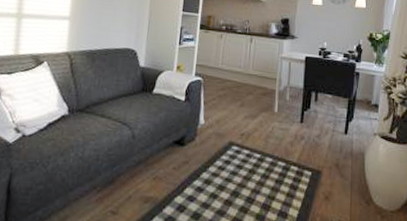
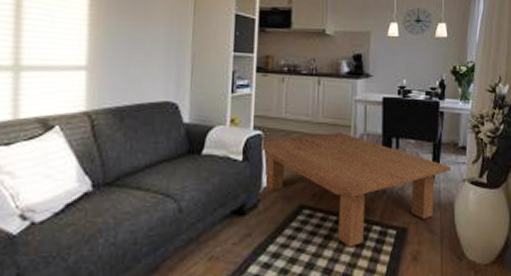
coffee table: none [199,83,364,183] -> present [260,133,452,248]

